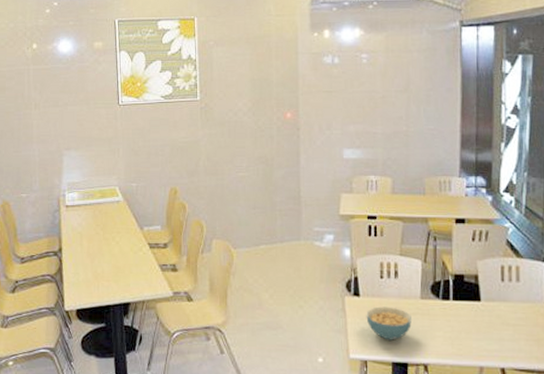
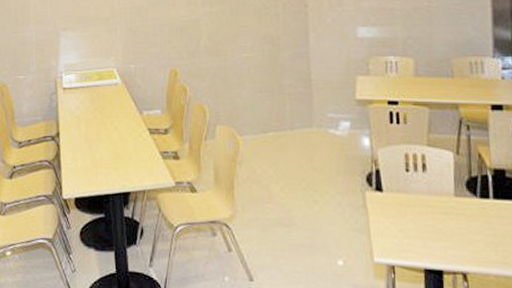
cereal bowl: present [366,306,412,340] -> none [391,204,445,244]

